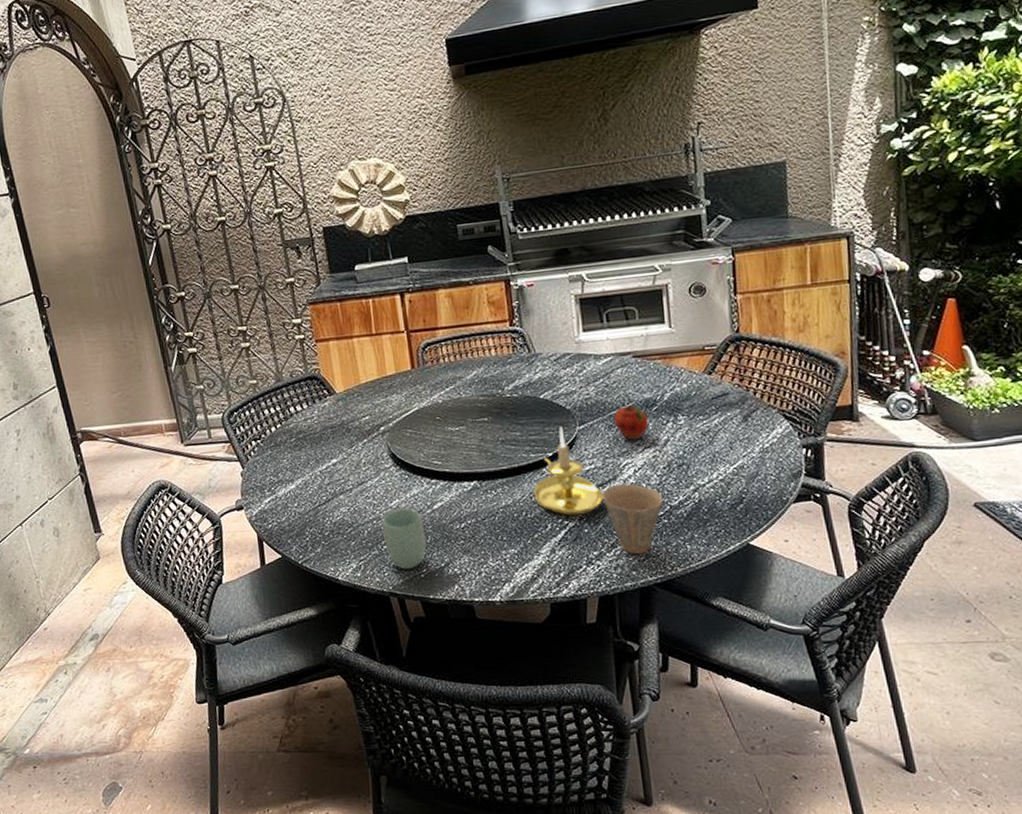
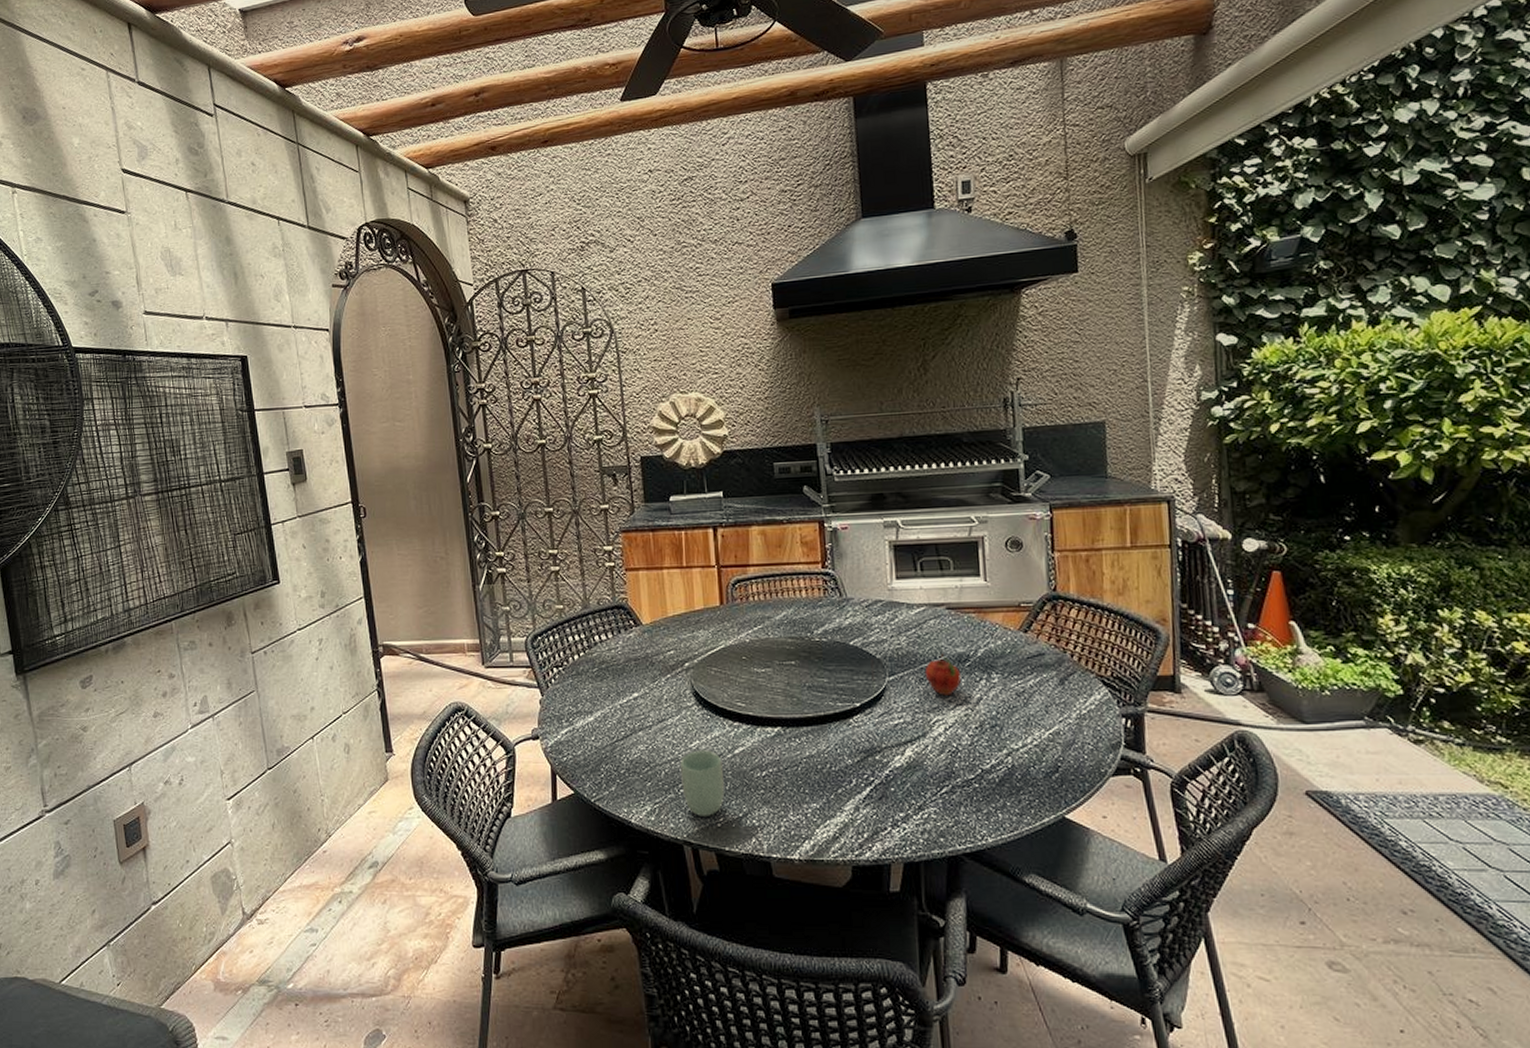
candle holder: present [533,426,604,516] -> none [839,676,912,772]
cup: present [602,483,663,555] -> none [910,741,975,820]

